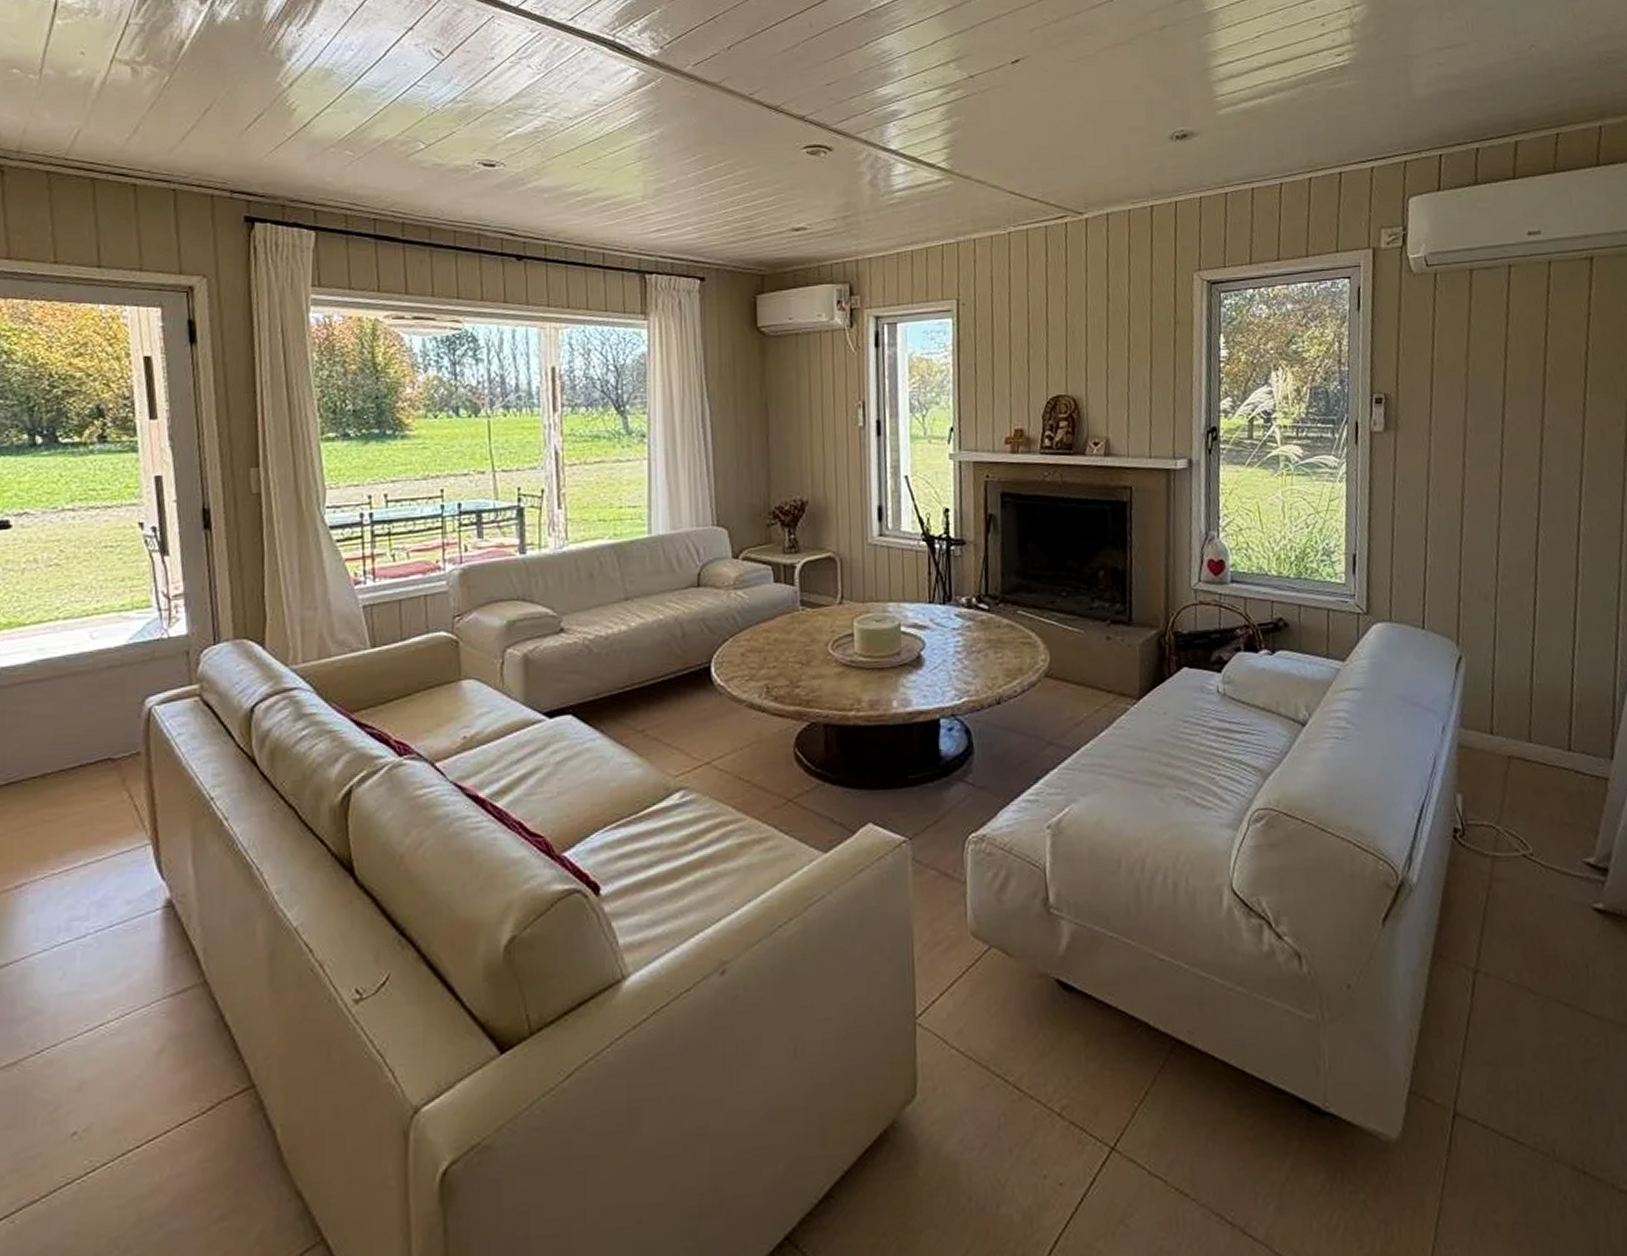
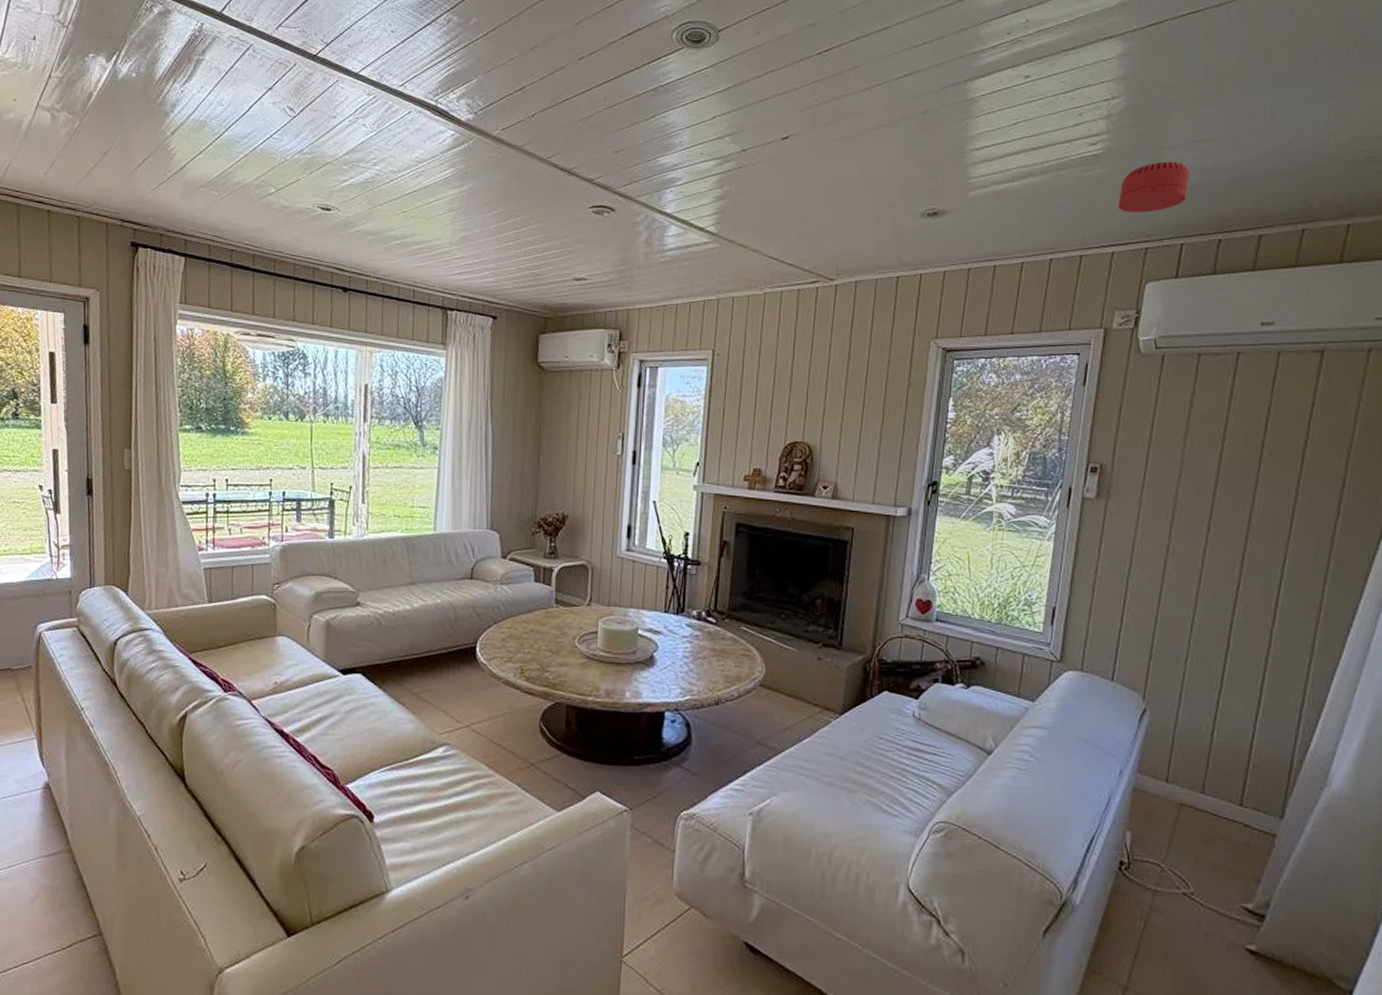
smoke detector: none [1371,70,1441,125] -> present [1118,161,1191,213]

